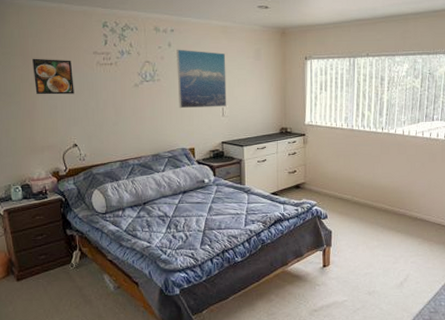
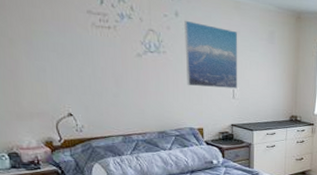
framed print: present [32,58,74,95] -> none [11,8,66,57]

